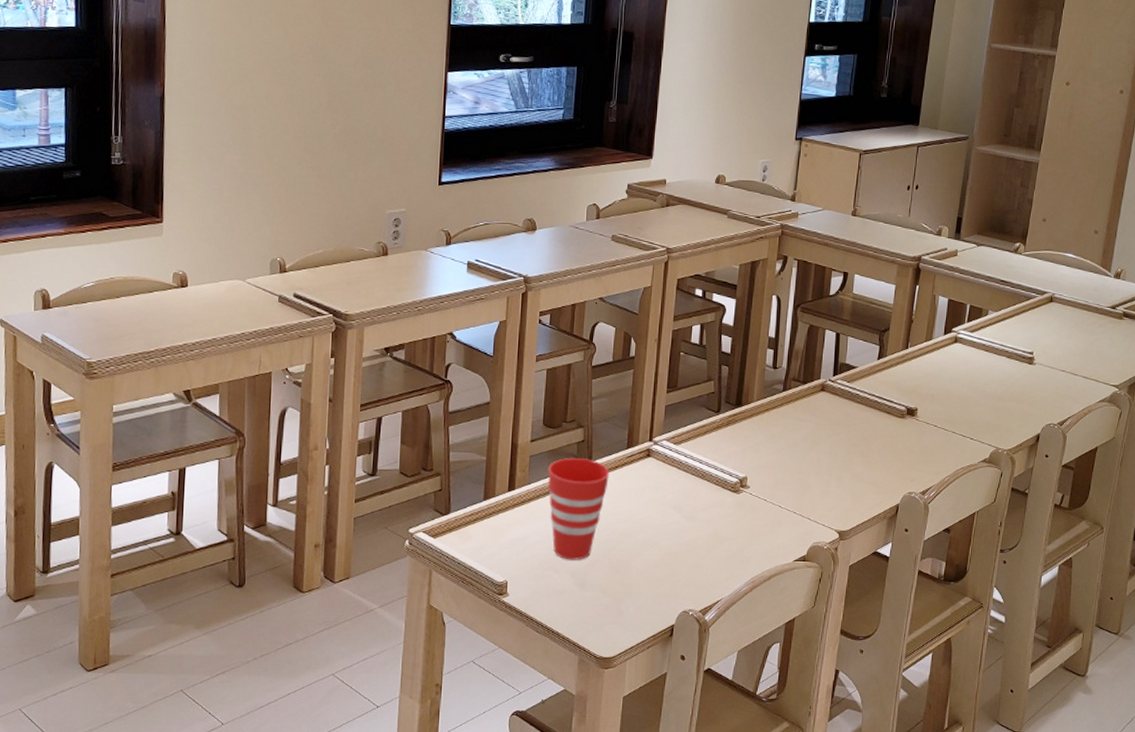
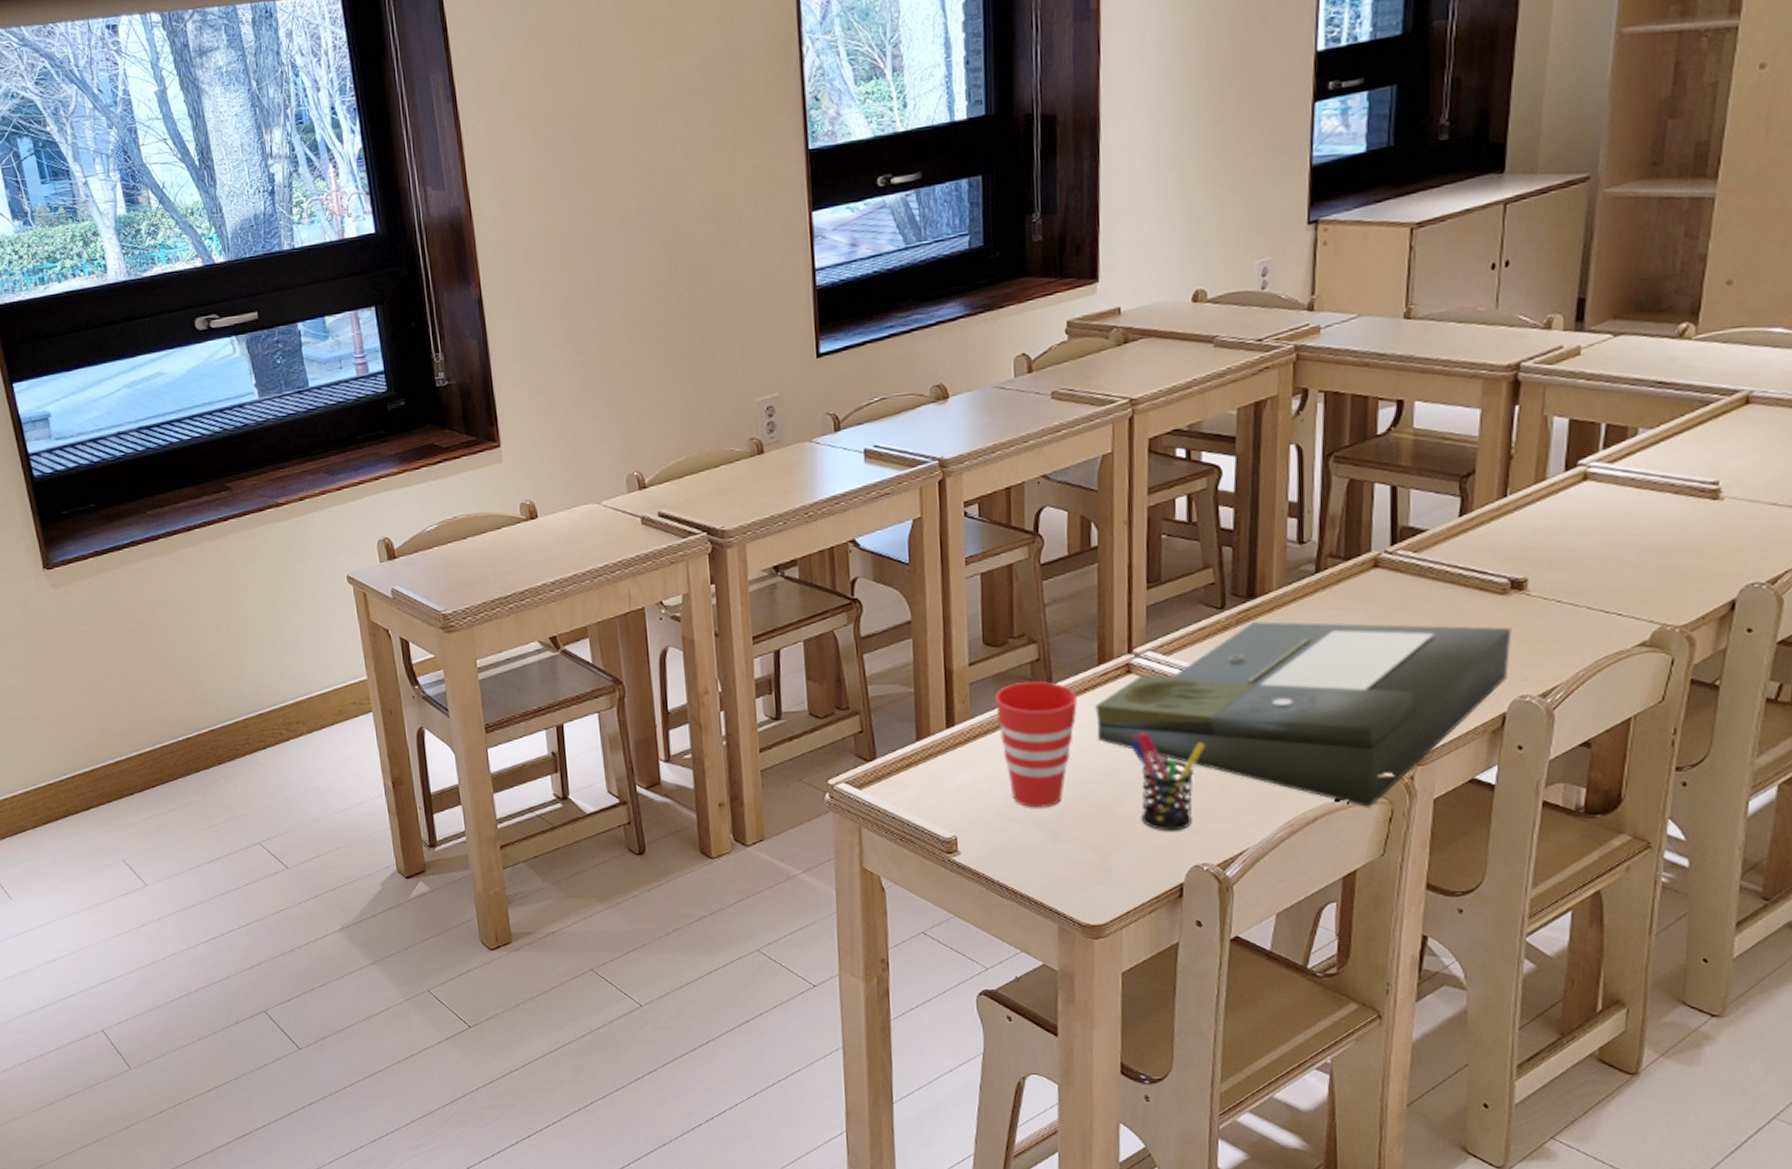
document tray: none [621,424,906,570] -> present [1095,621,1512,807]
pen holder: none [645,504,699,583] -> present [1130,732,1206,832]

